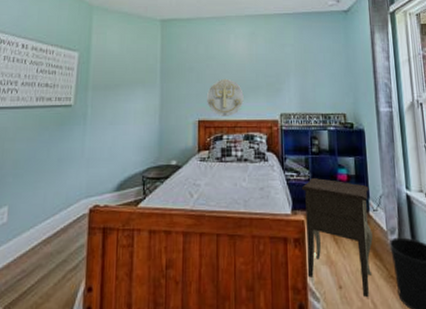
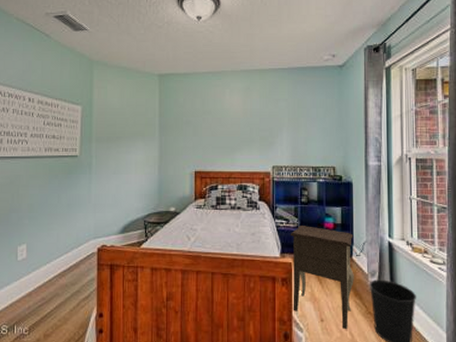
wall decoration: present [207,78,244,116] -> none [203,132,238,168]

